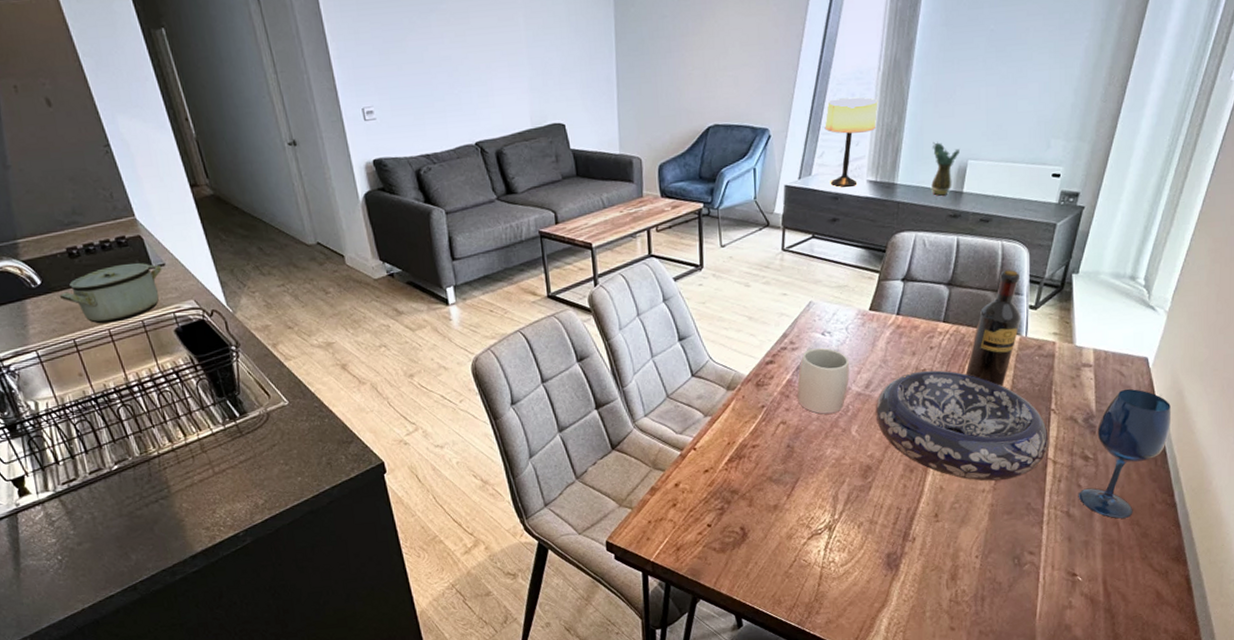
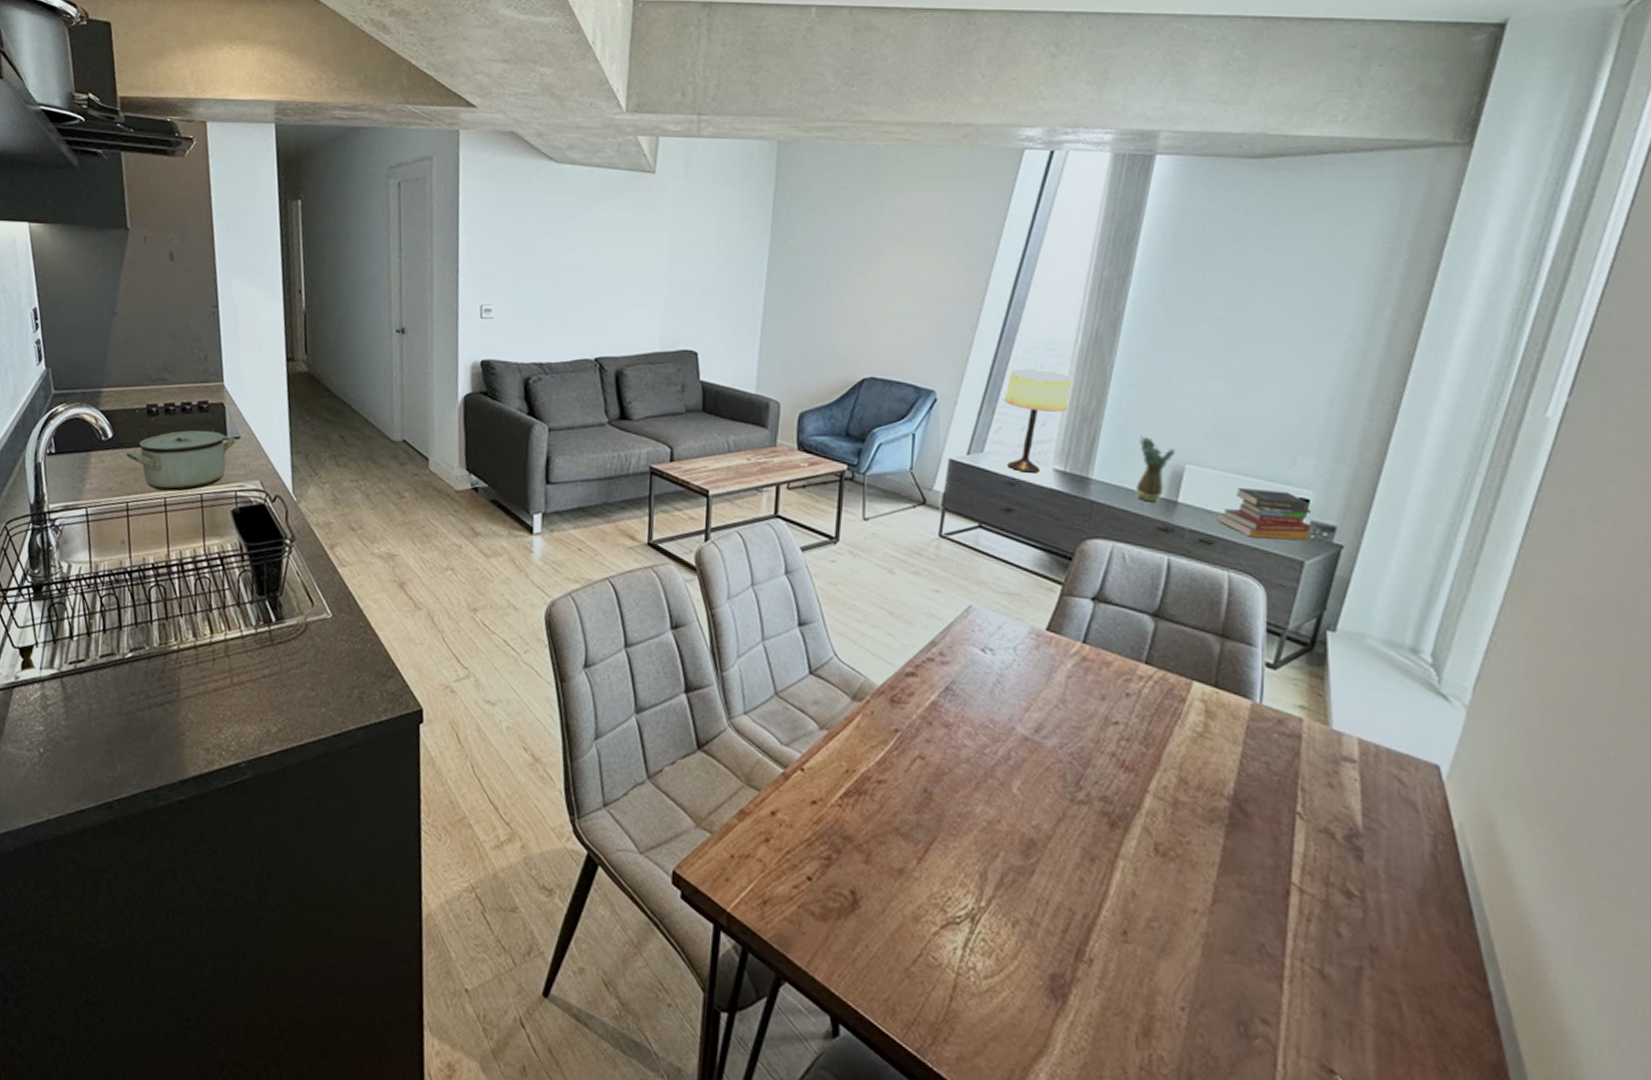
mug: present [797,347,849,414] -> none [943,665,1015,758]
decorative bowl: present [875,370,1050,482] -> none [1046,723,1294,903]
wine bottle: present [965,270,1021,387] -> none [1174,610,1254,767]
books: none [992,170,1062,211] -> present [1216,488,1312,541]
wineglass: present [1079,389,1172,519] -> none [1338,804,1479,1000]

